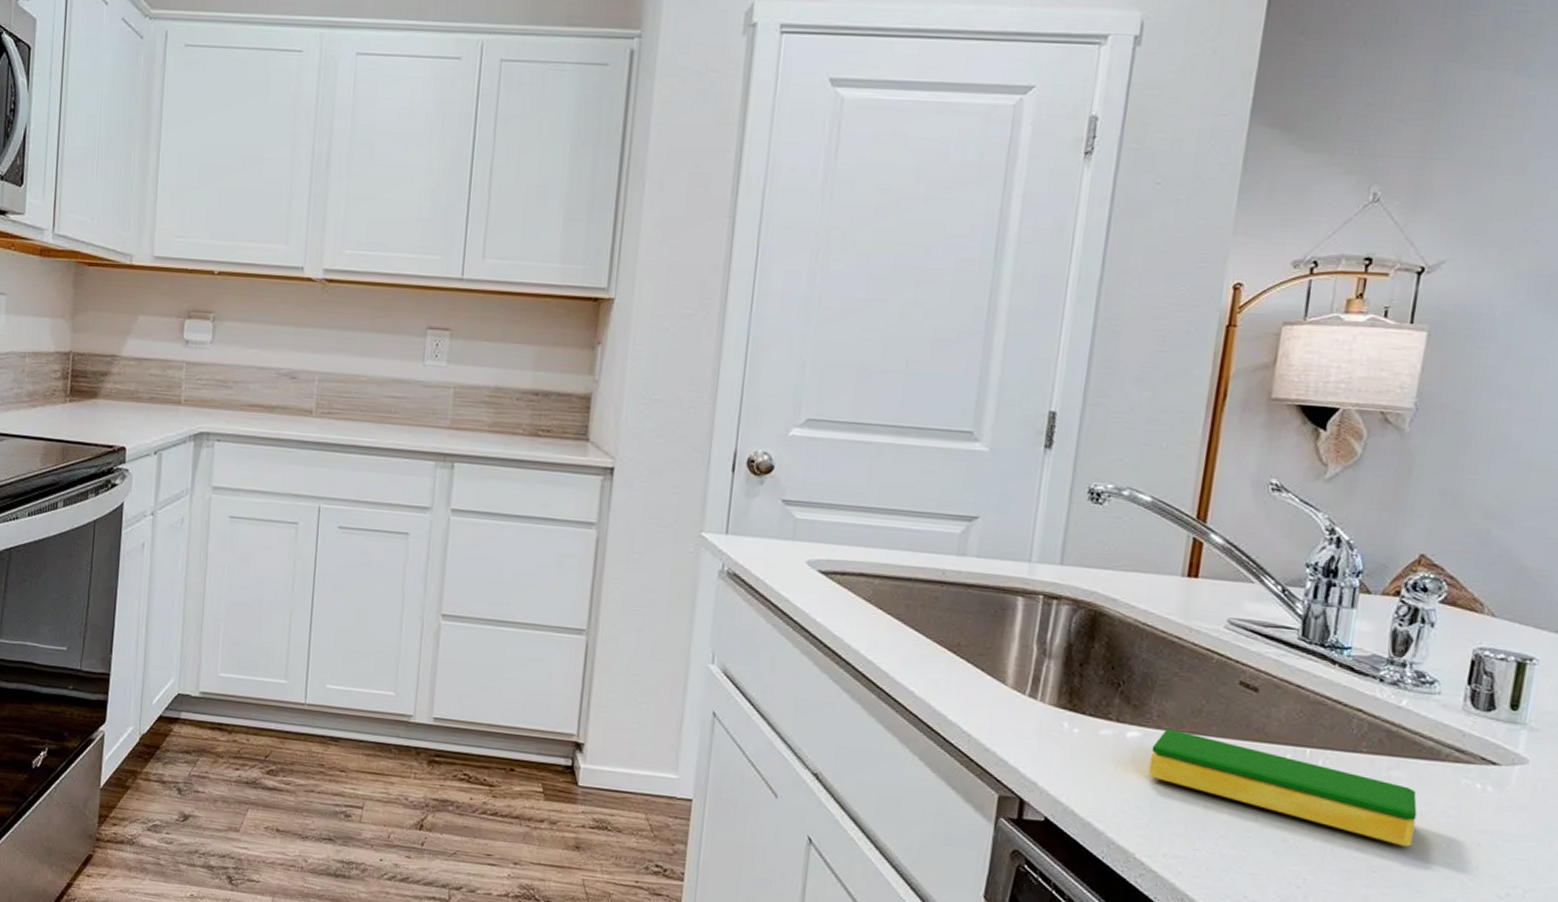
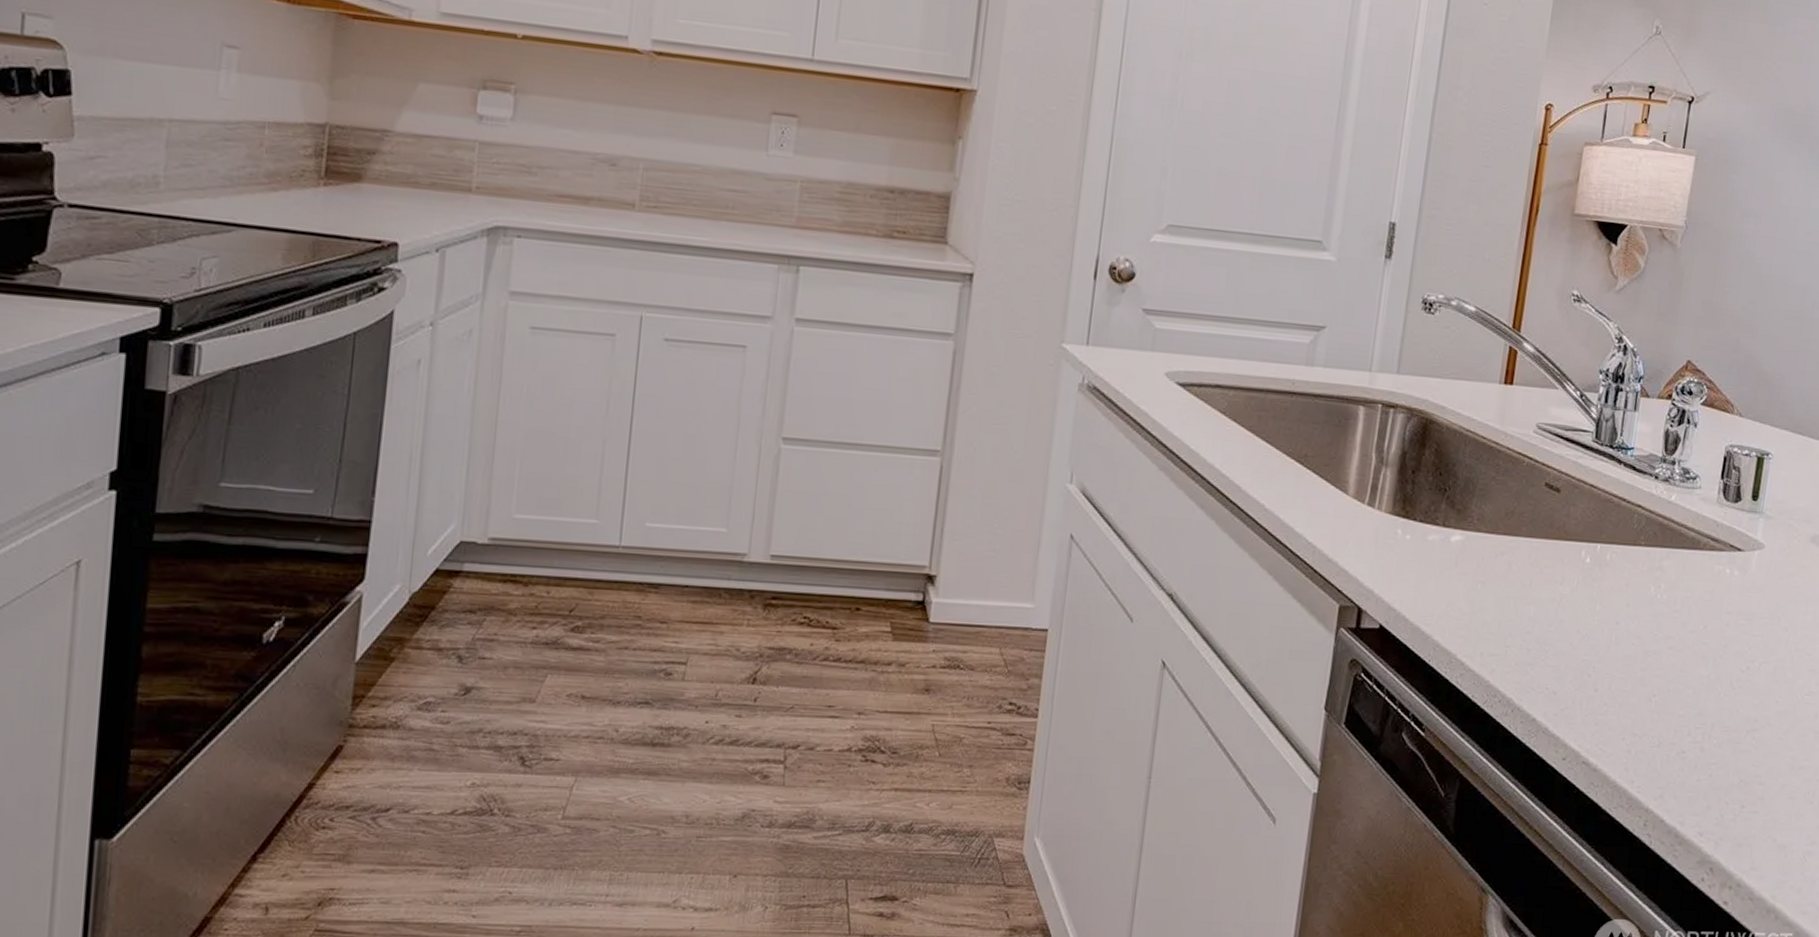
dish sponge: present [1148,729,1417,847] -> none [1469,531,1682,631]

